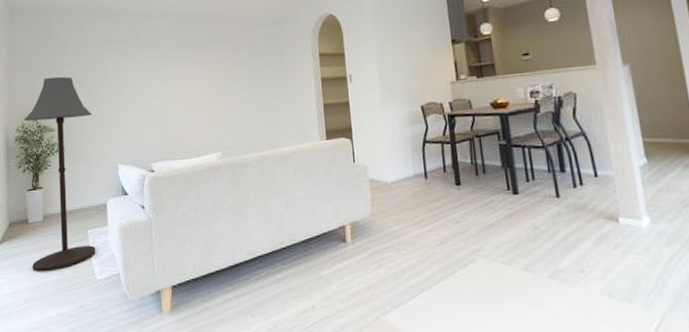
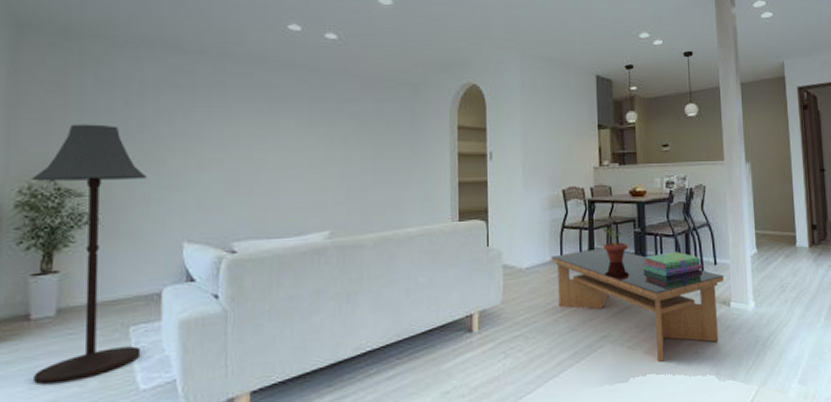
coffee table: none [414,161,608,280] -> present [551,248,724,362]
potted plant: none [463,137,494,177] -> present [601,223,628,264]
stack of books: none [511,163,581,190] -> present [643,252,702,277]

